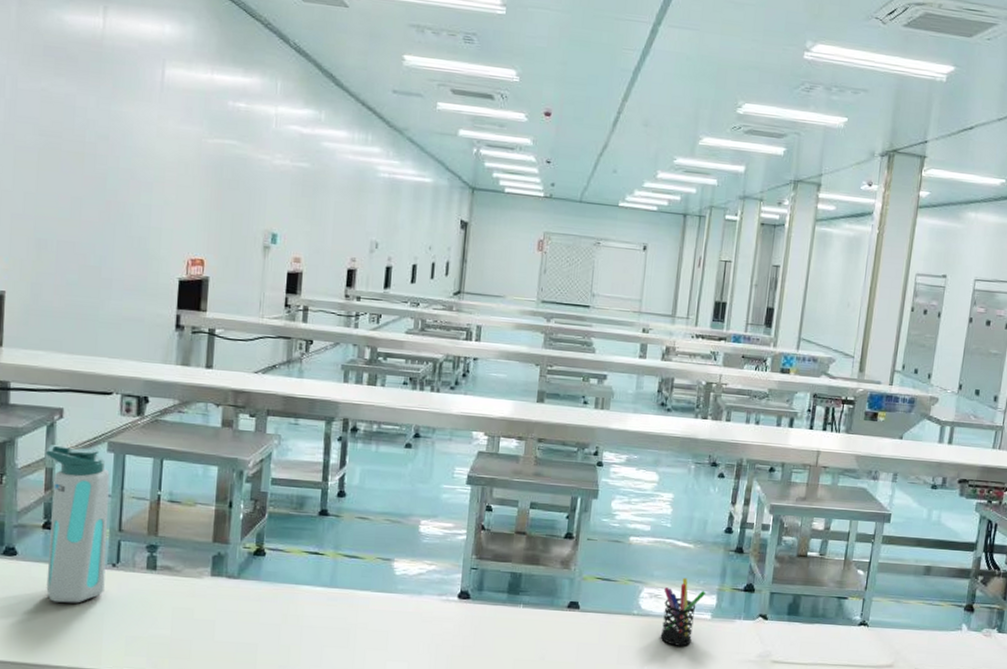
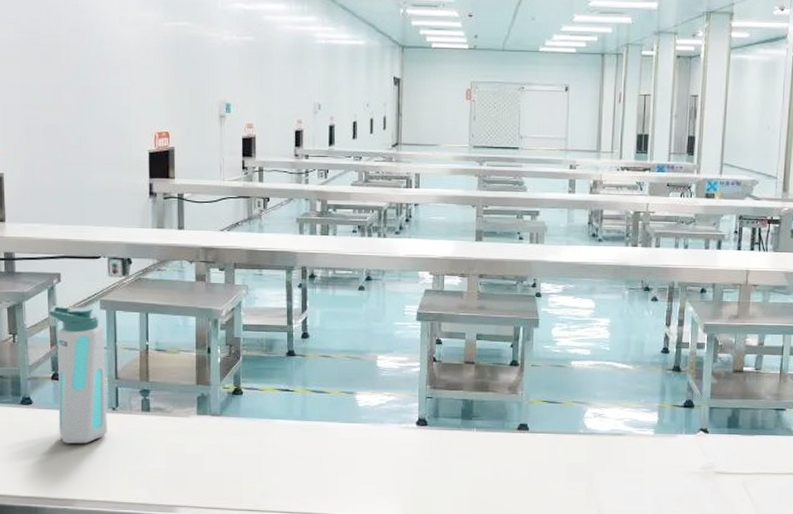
pen holder: present [660,577,706,646] -> none [606,397,648,461]

